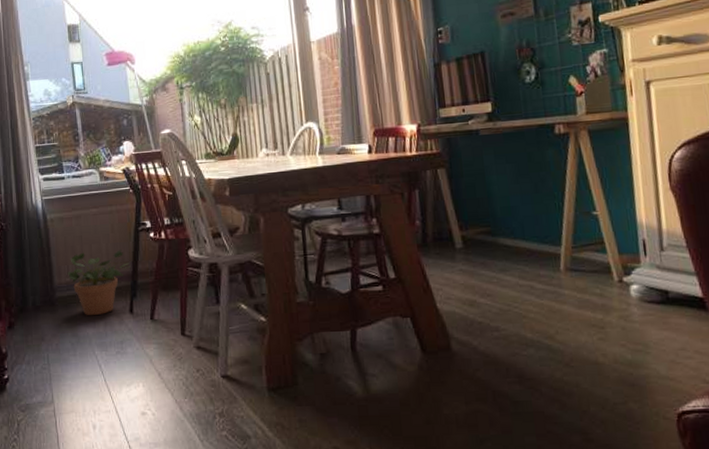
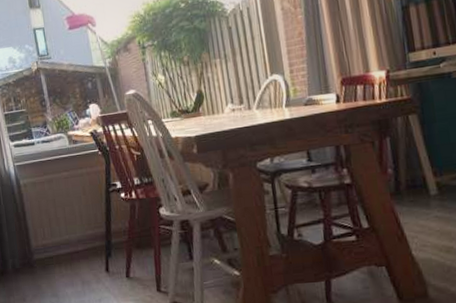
potted plant: present [67,250,131,316] -> none [43,211,104,276]

